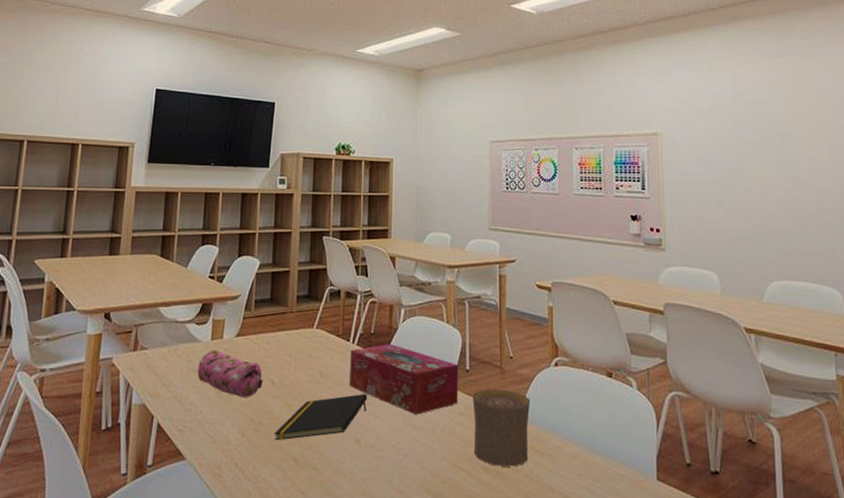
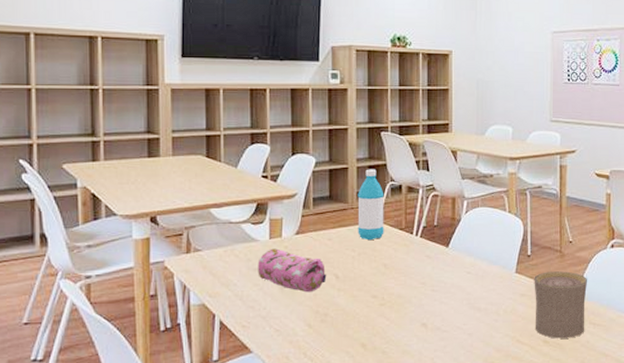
notepad: present [274,394,368,441] -> none [341,282,433,330]
water bottle: none [295,273,323,346] -> present [358,169,384,241]
tissue box: present [350,344,458,415] -> none [414,235,520,298]

